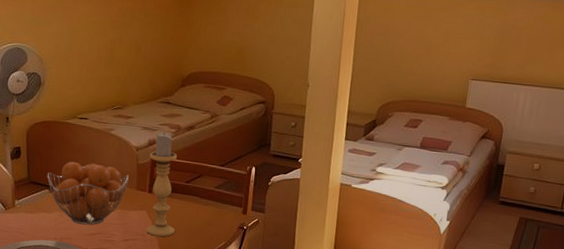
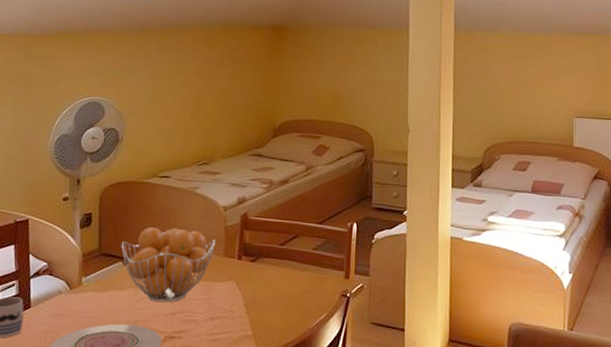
candle holder: present [146,132,177,237] -> none [235,188,270,312]

